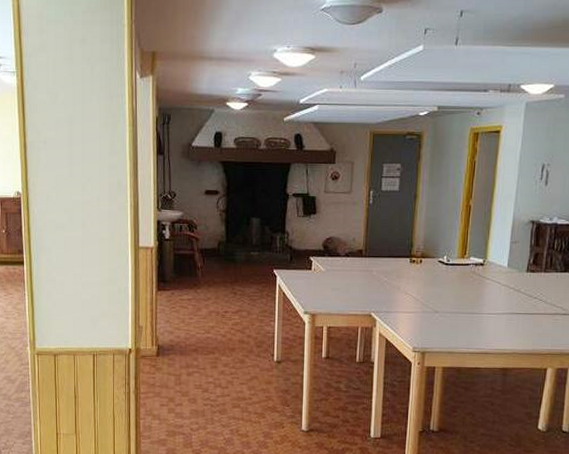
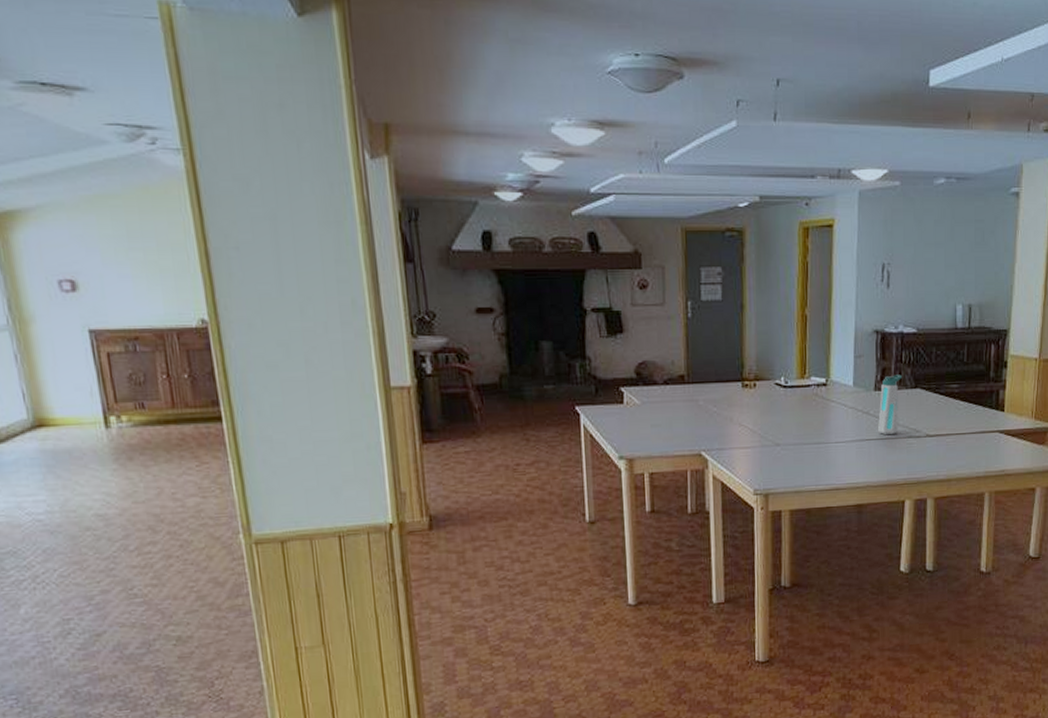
water bottle: none [527,259,554,311] -> present [878,374,903,435]

